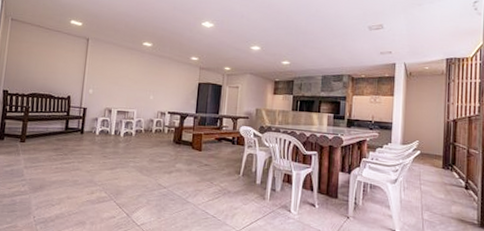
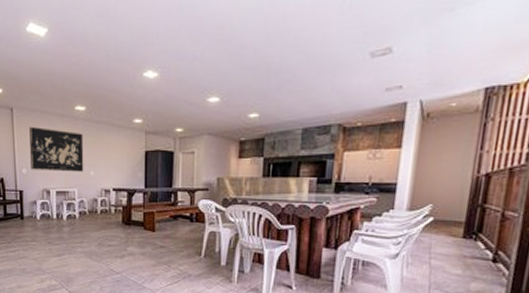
decorative wall panel: none [96,54,148,96] -> present [29,126,84,172]

